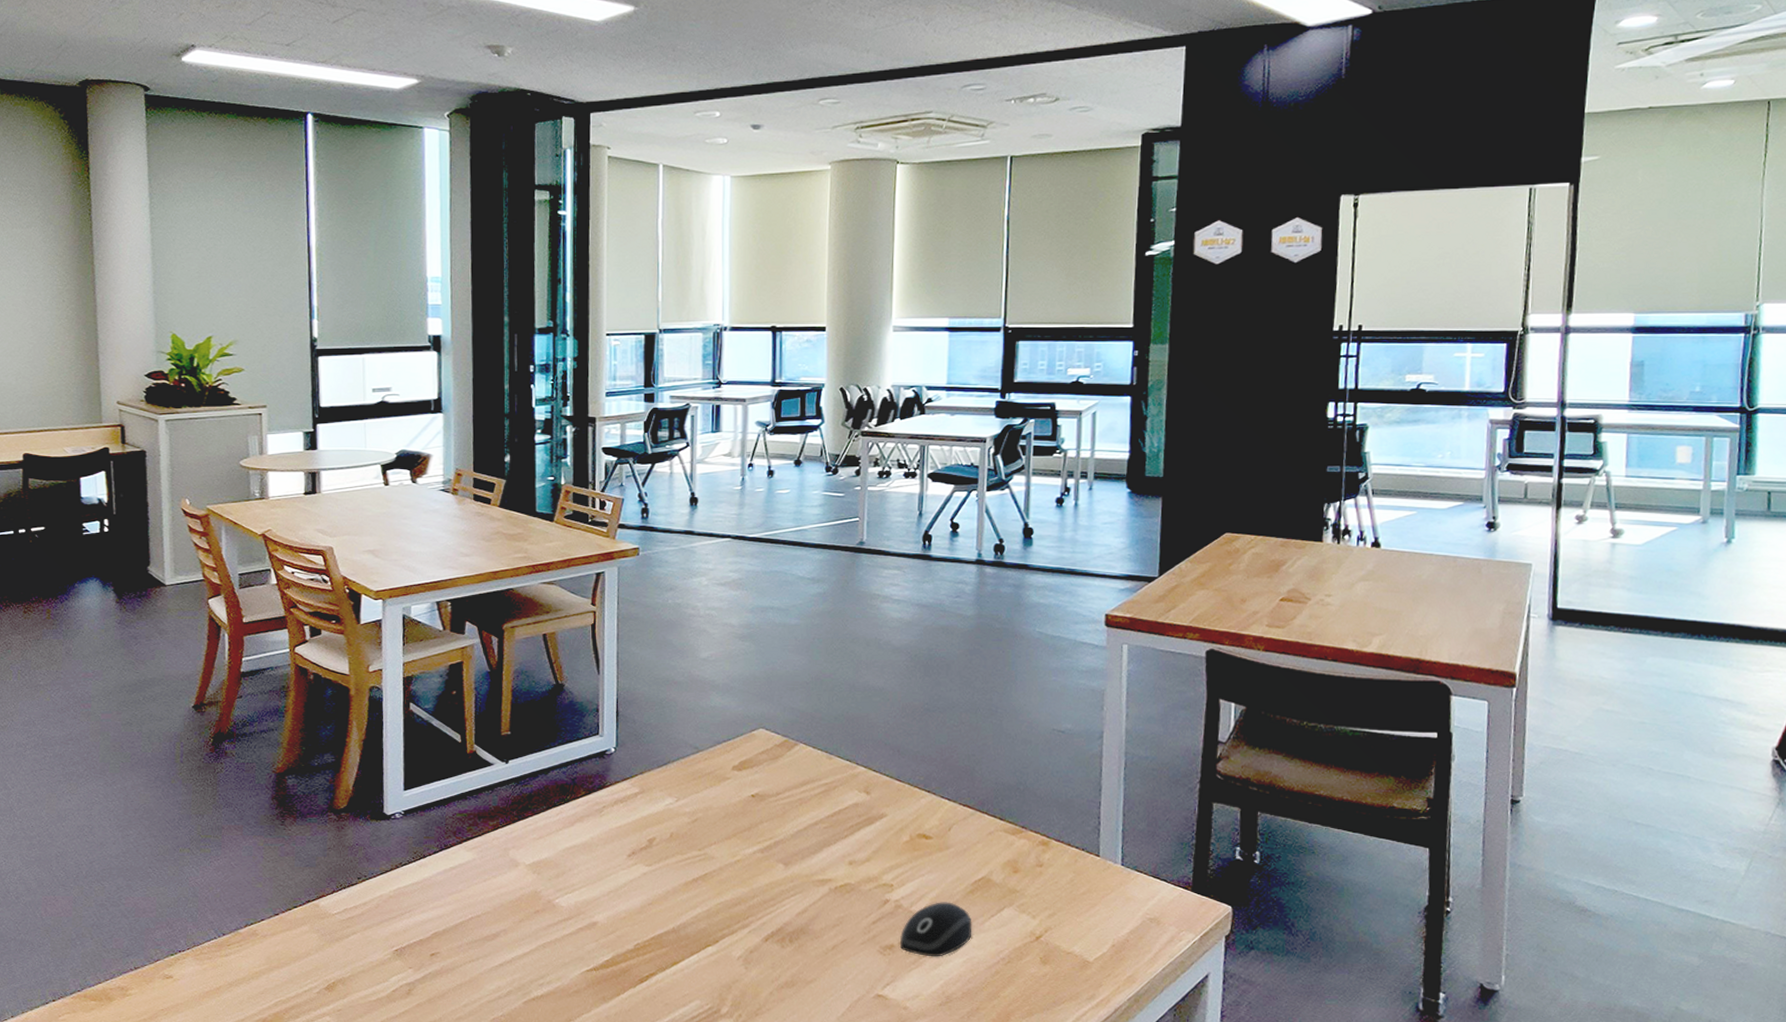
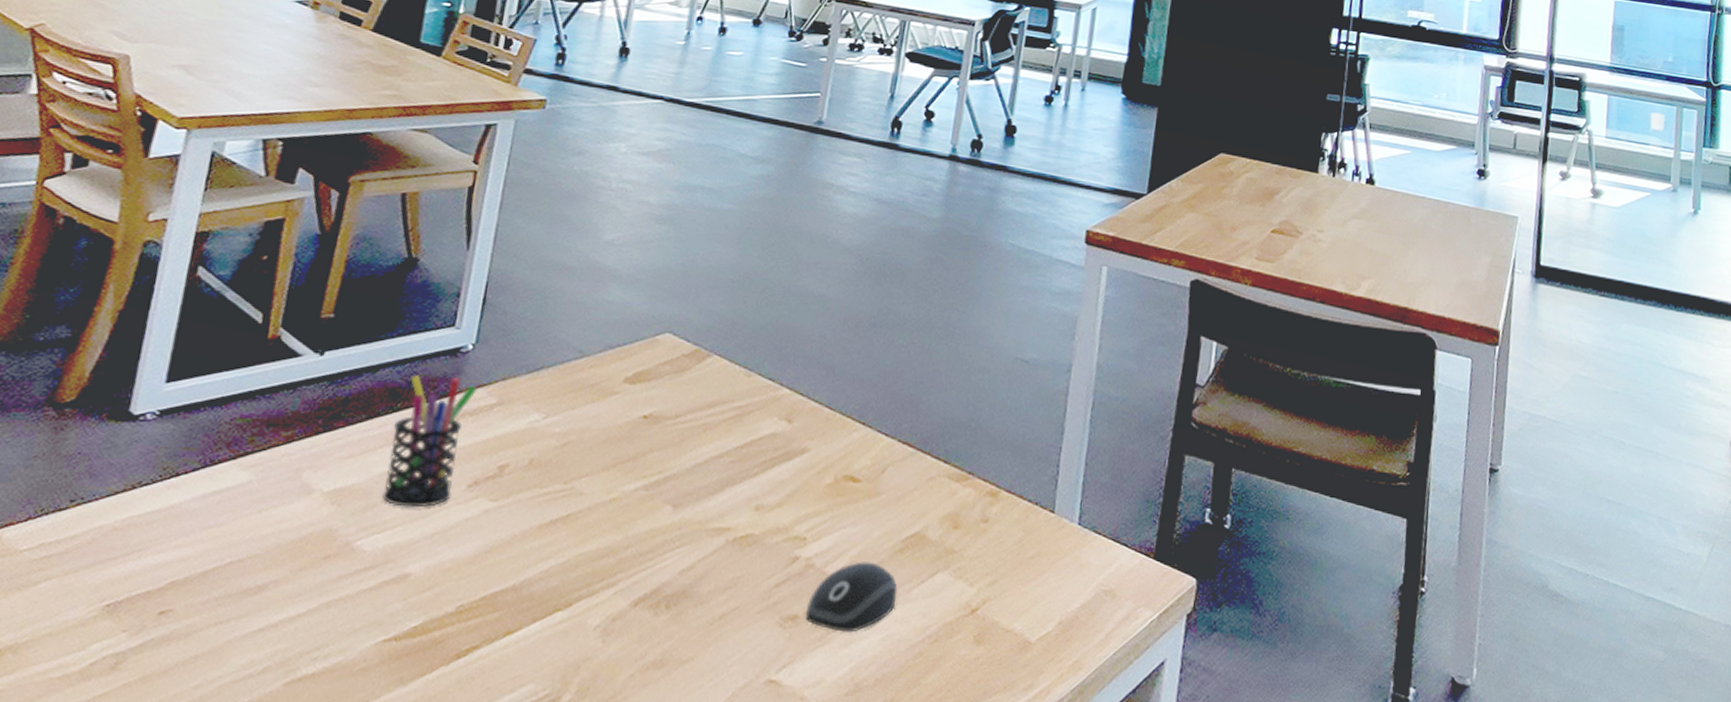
pen holder: none [566,774,623,873] -> present [382,375,477,508]

